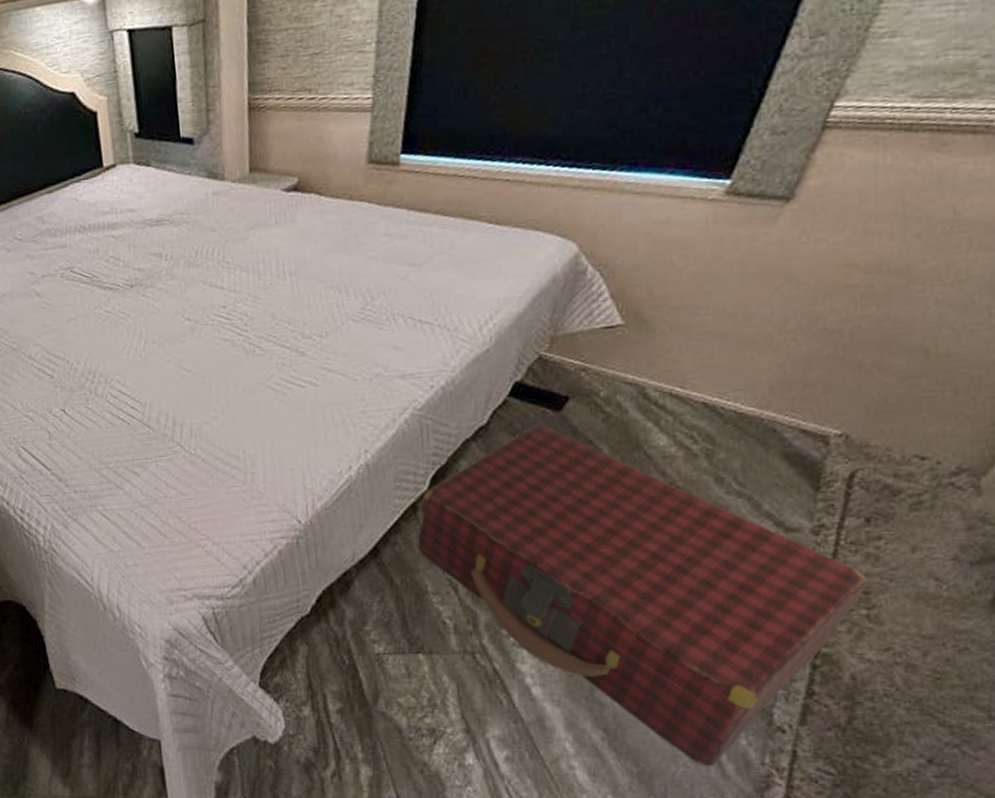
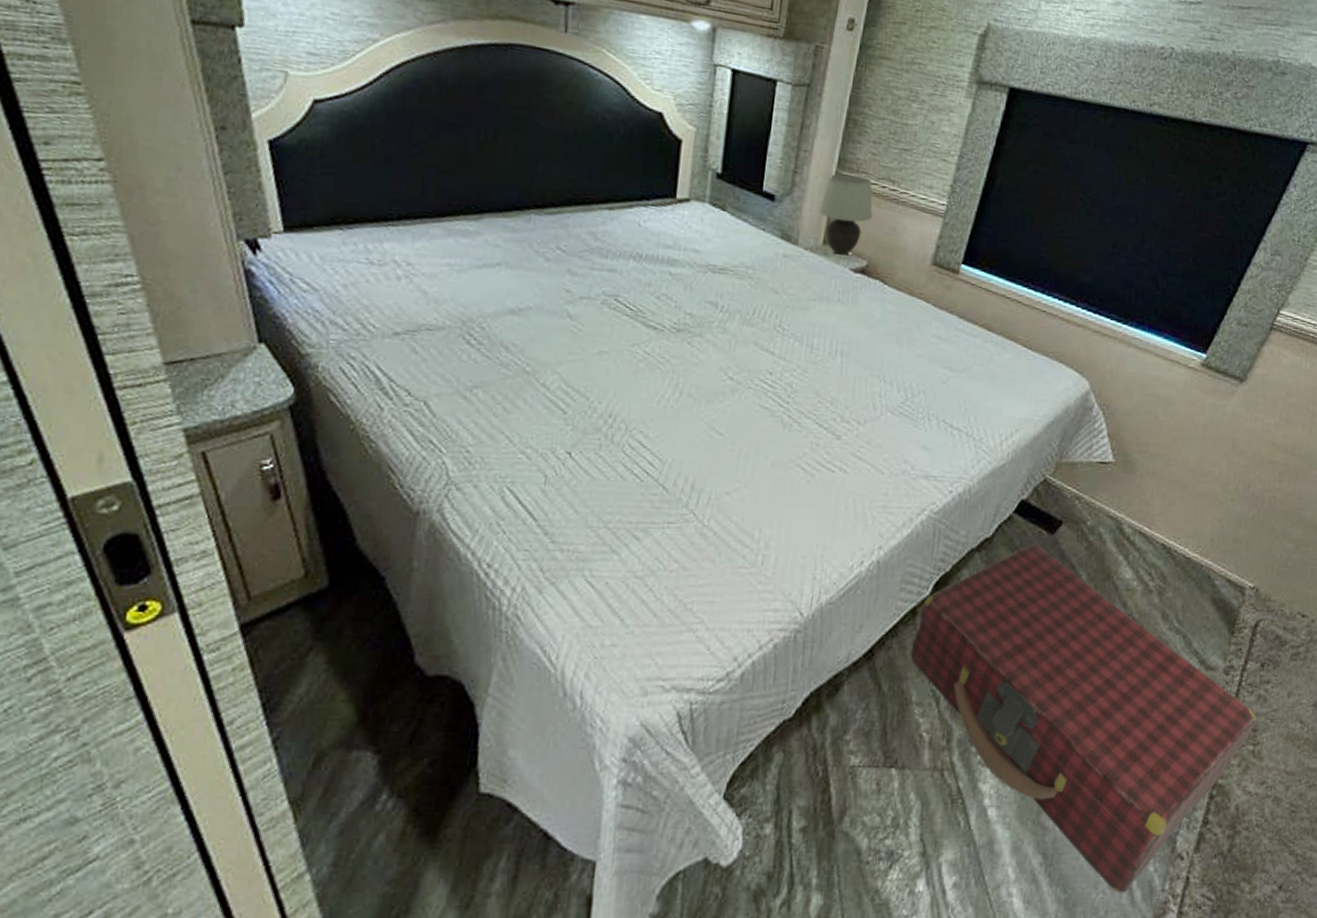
table lamp: none [239,94,295,179] -> present [819,173,873,255]

